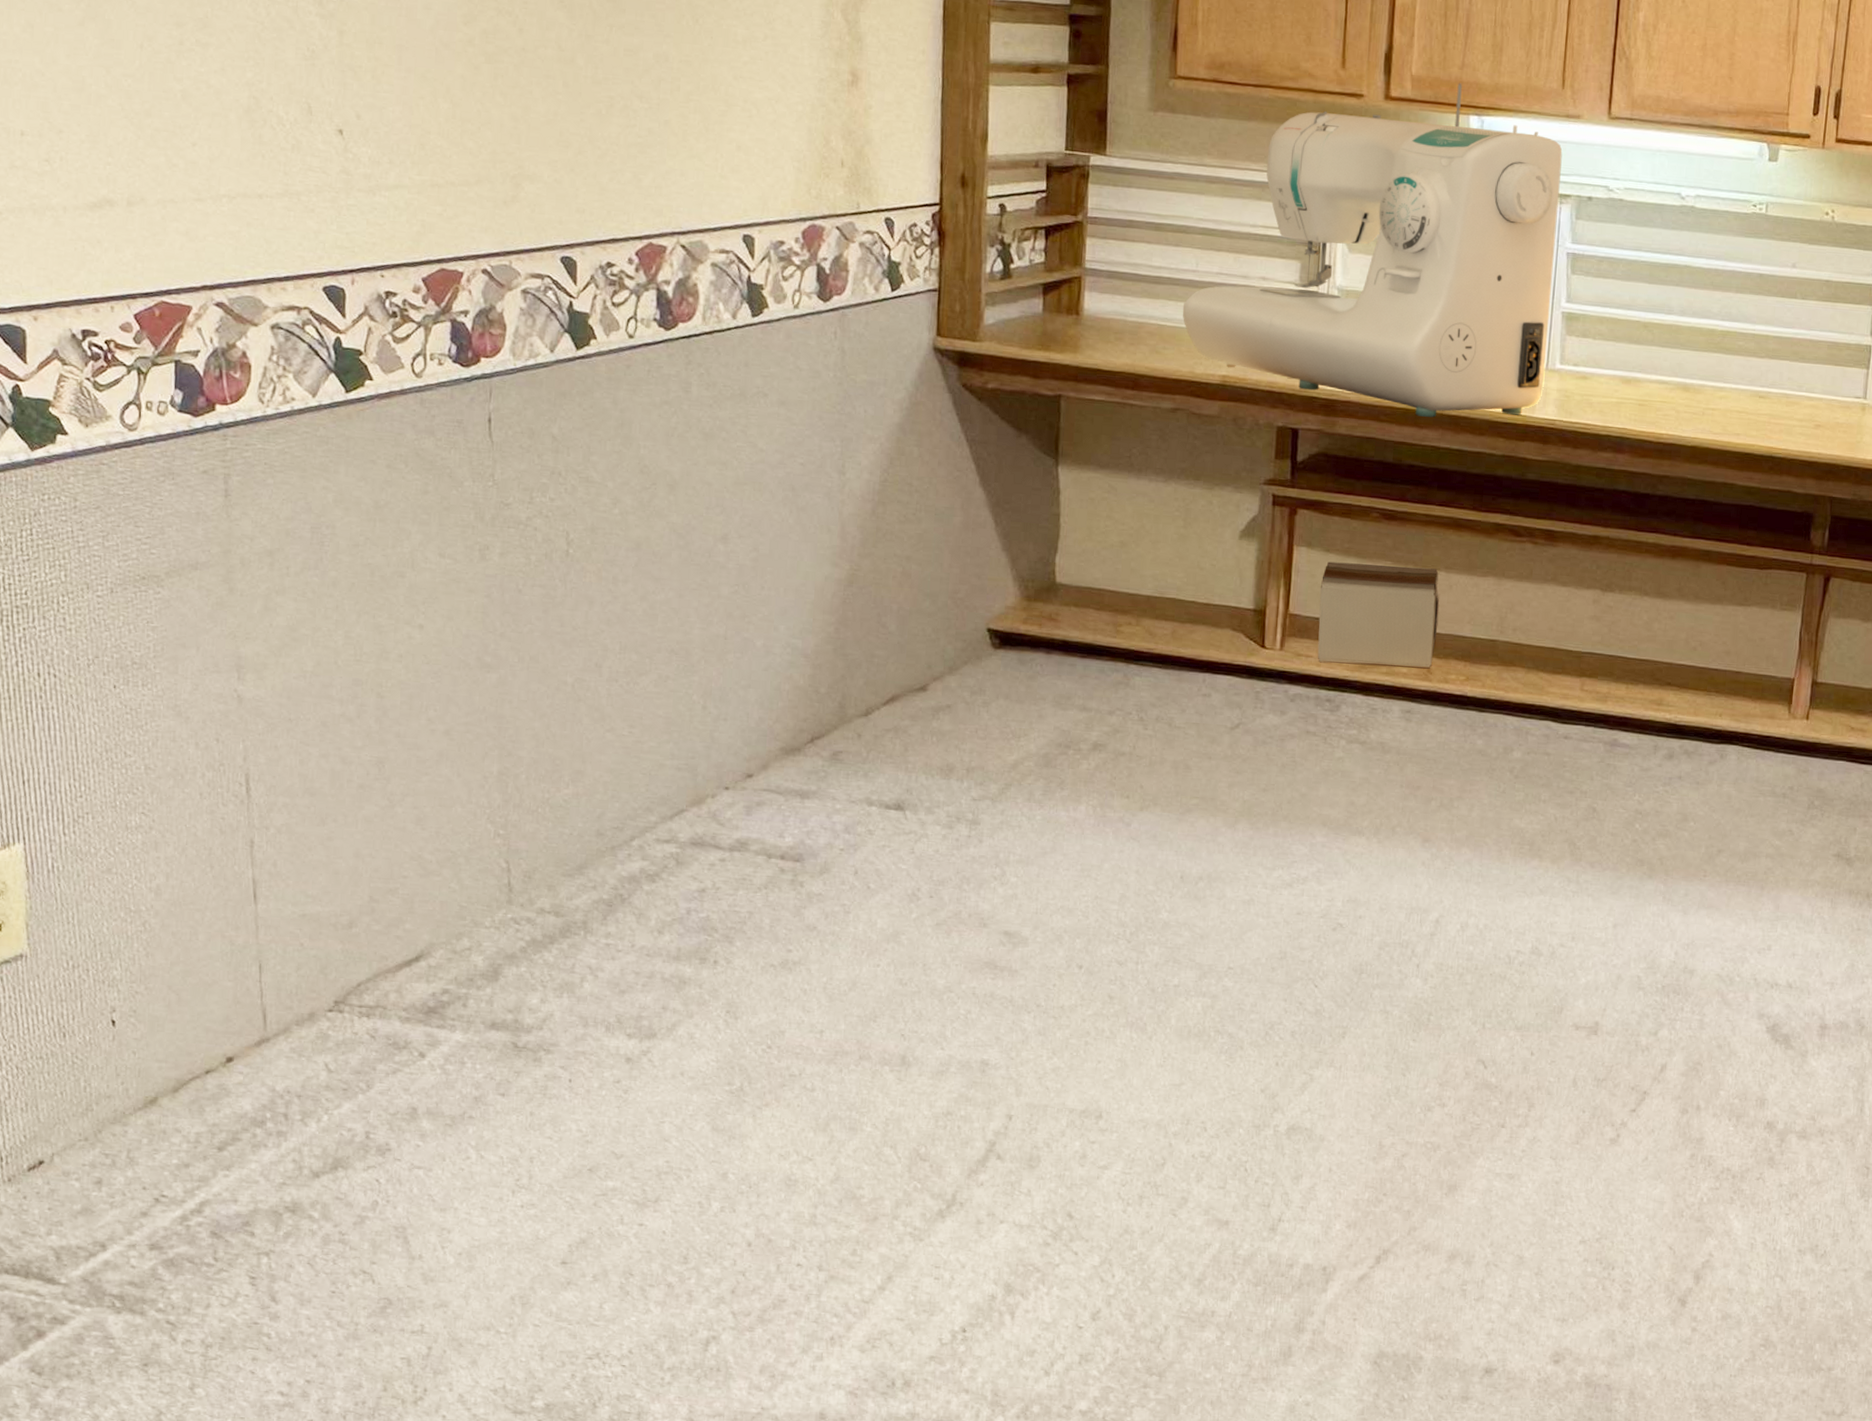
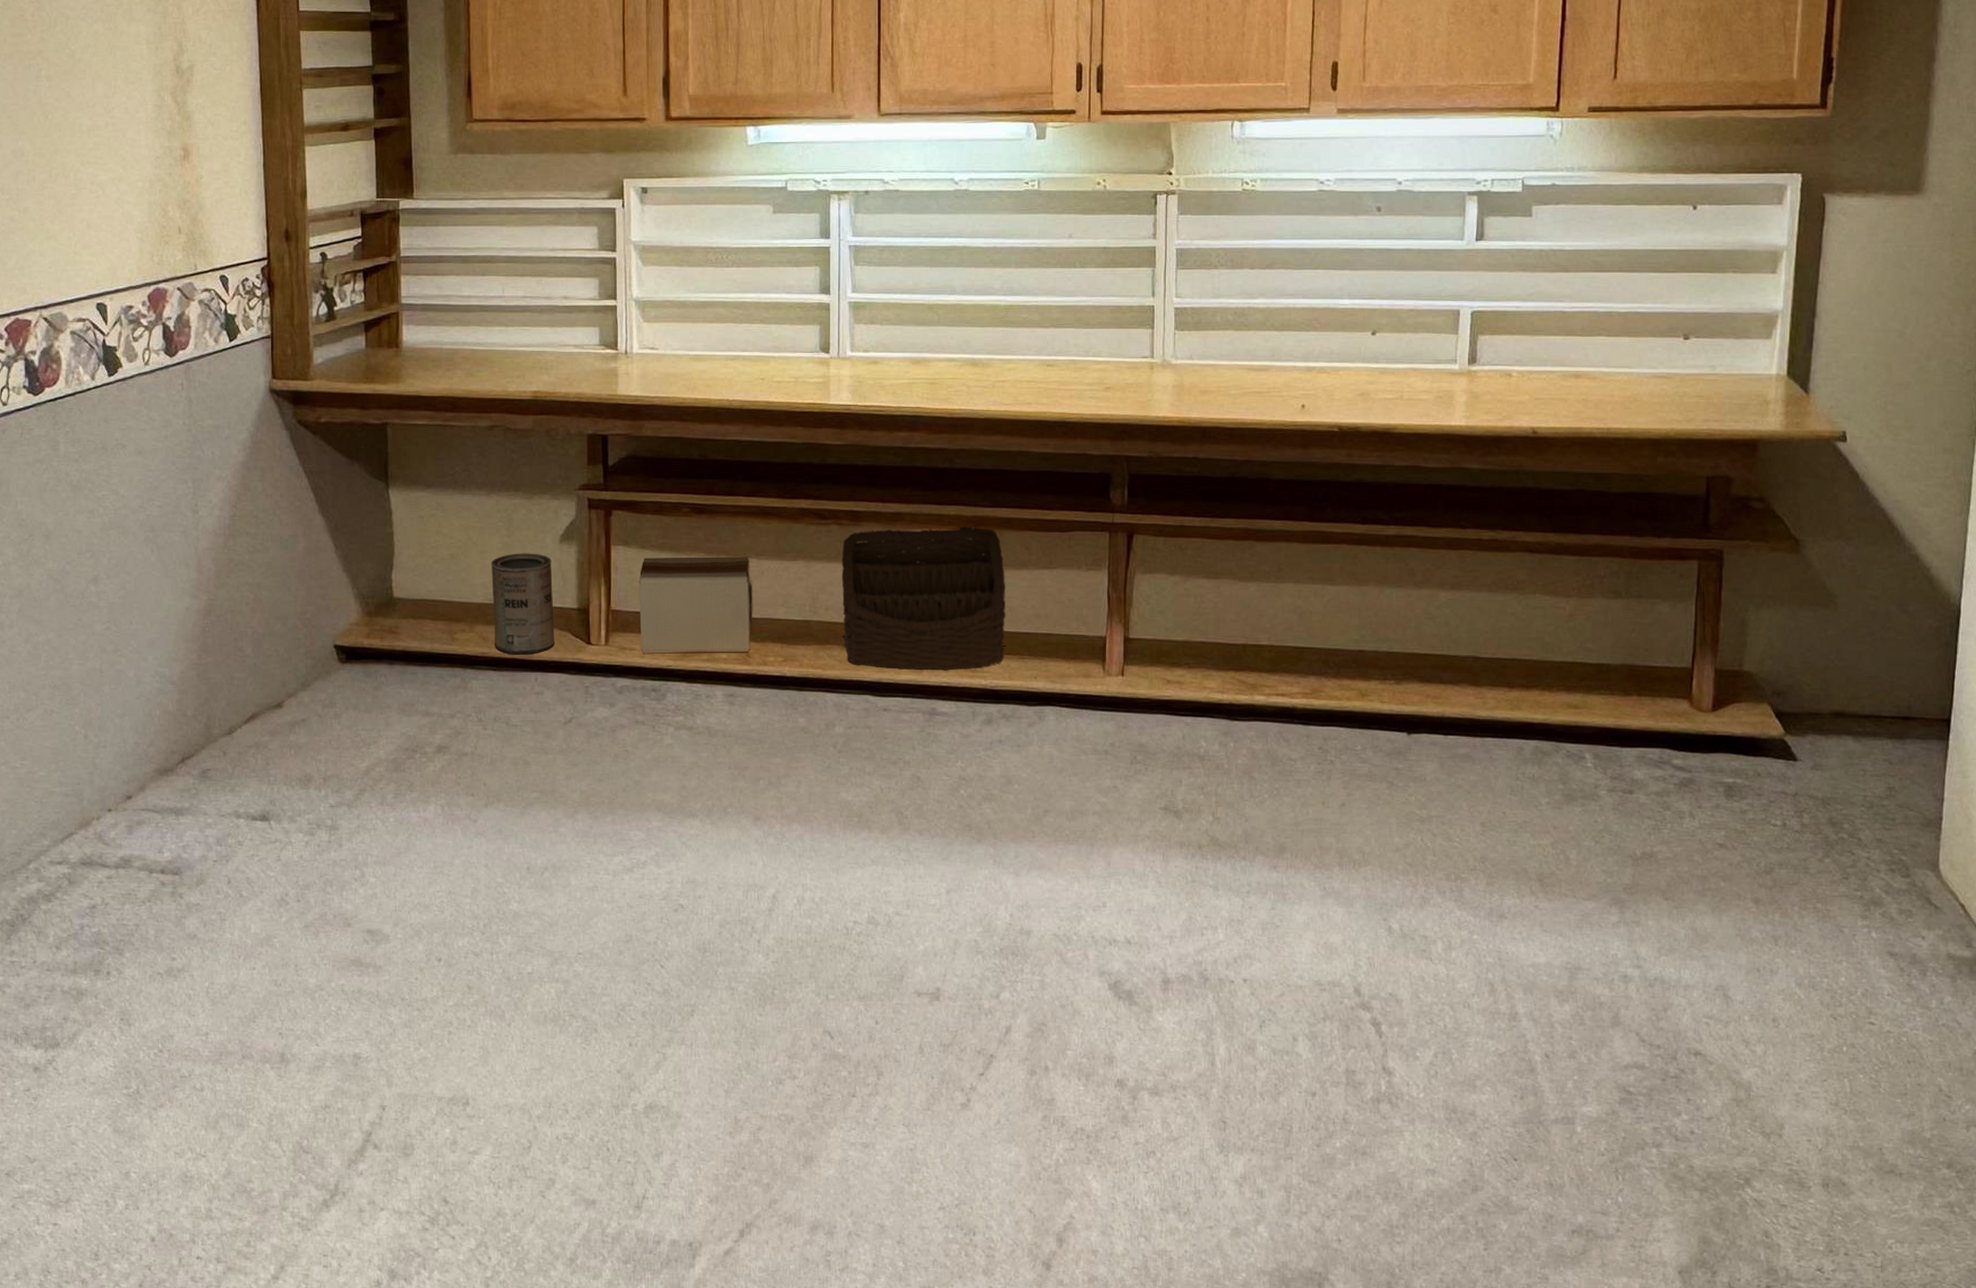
paint can: none [1162,546,1230,654] -> present [491,553,555,655]
sewing machine: present [1182,83,1563,418] -> none [492,98,837,413]
basket: none [1529,552,1699,702] -> present [841,528,1006,671]

